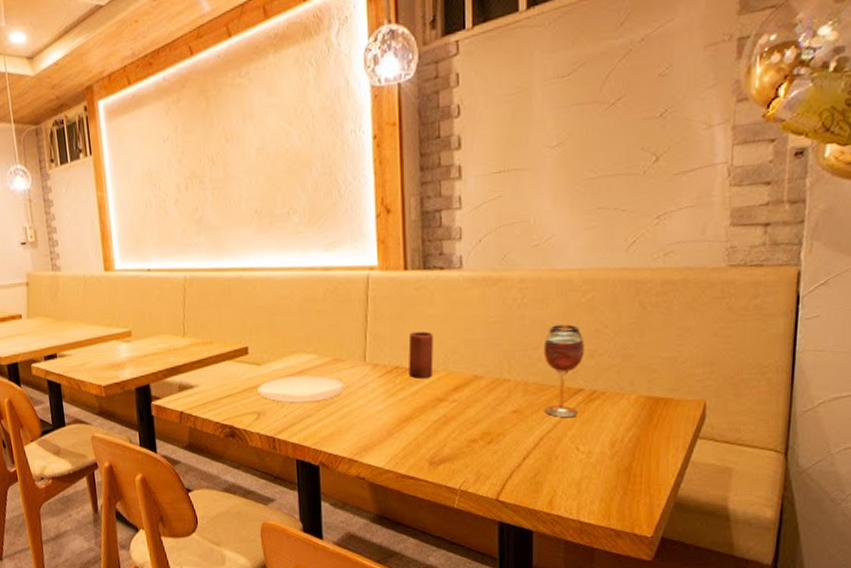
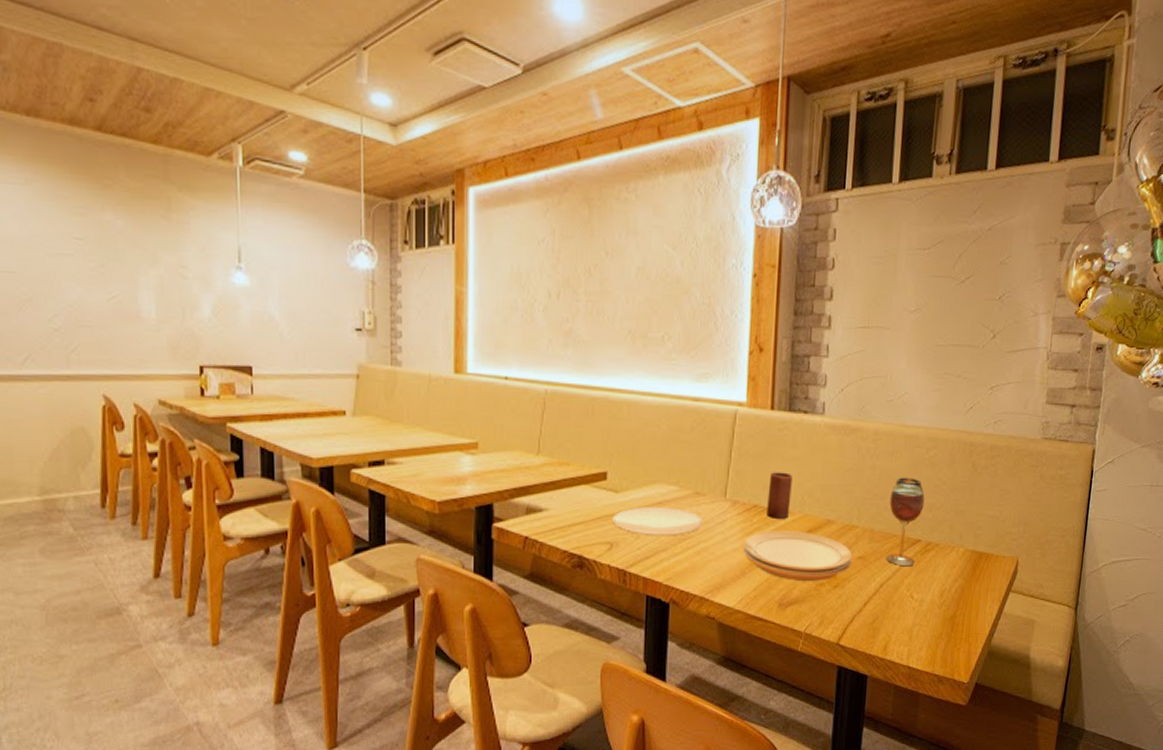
plate: none [387,389,506,438] -> present [743,530,852,581]

